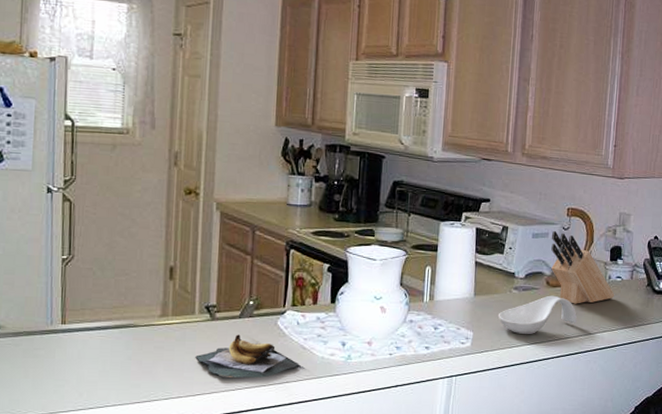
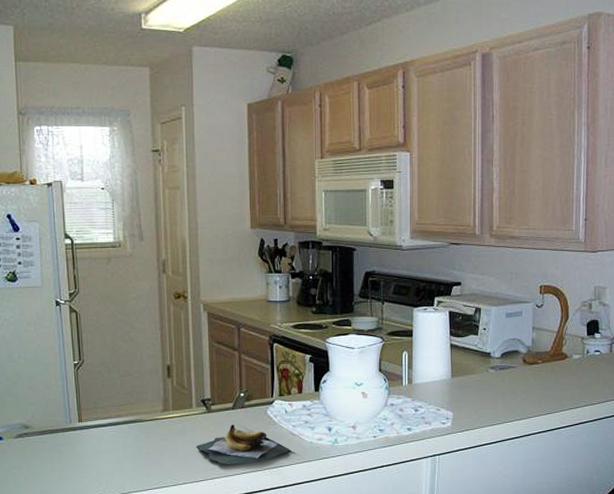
spoon rest: present [497,295,578,334] -> none [476,373,557,412]
knife block: present [551,231,615,304] -> none [526,309,594,380]

